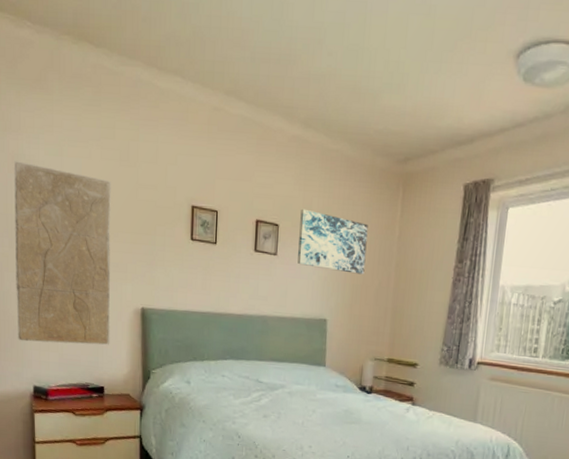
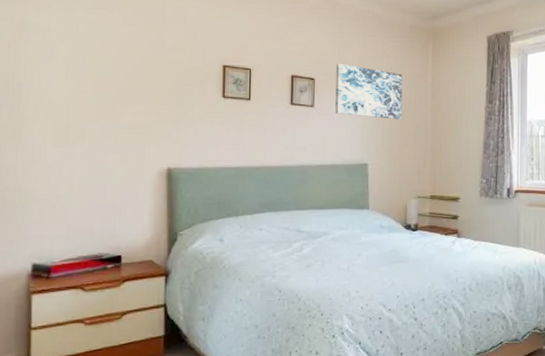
stone relief: present [13,161,111,345] -> none [14,29,134,216]

